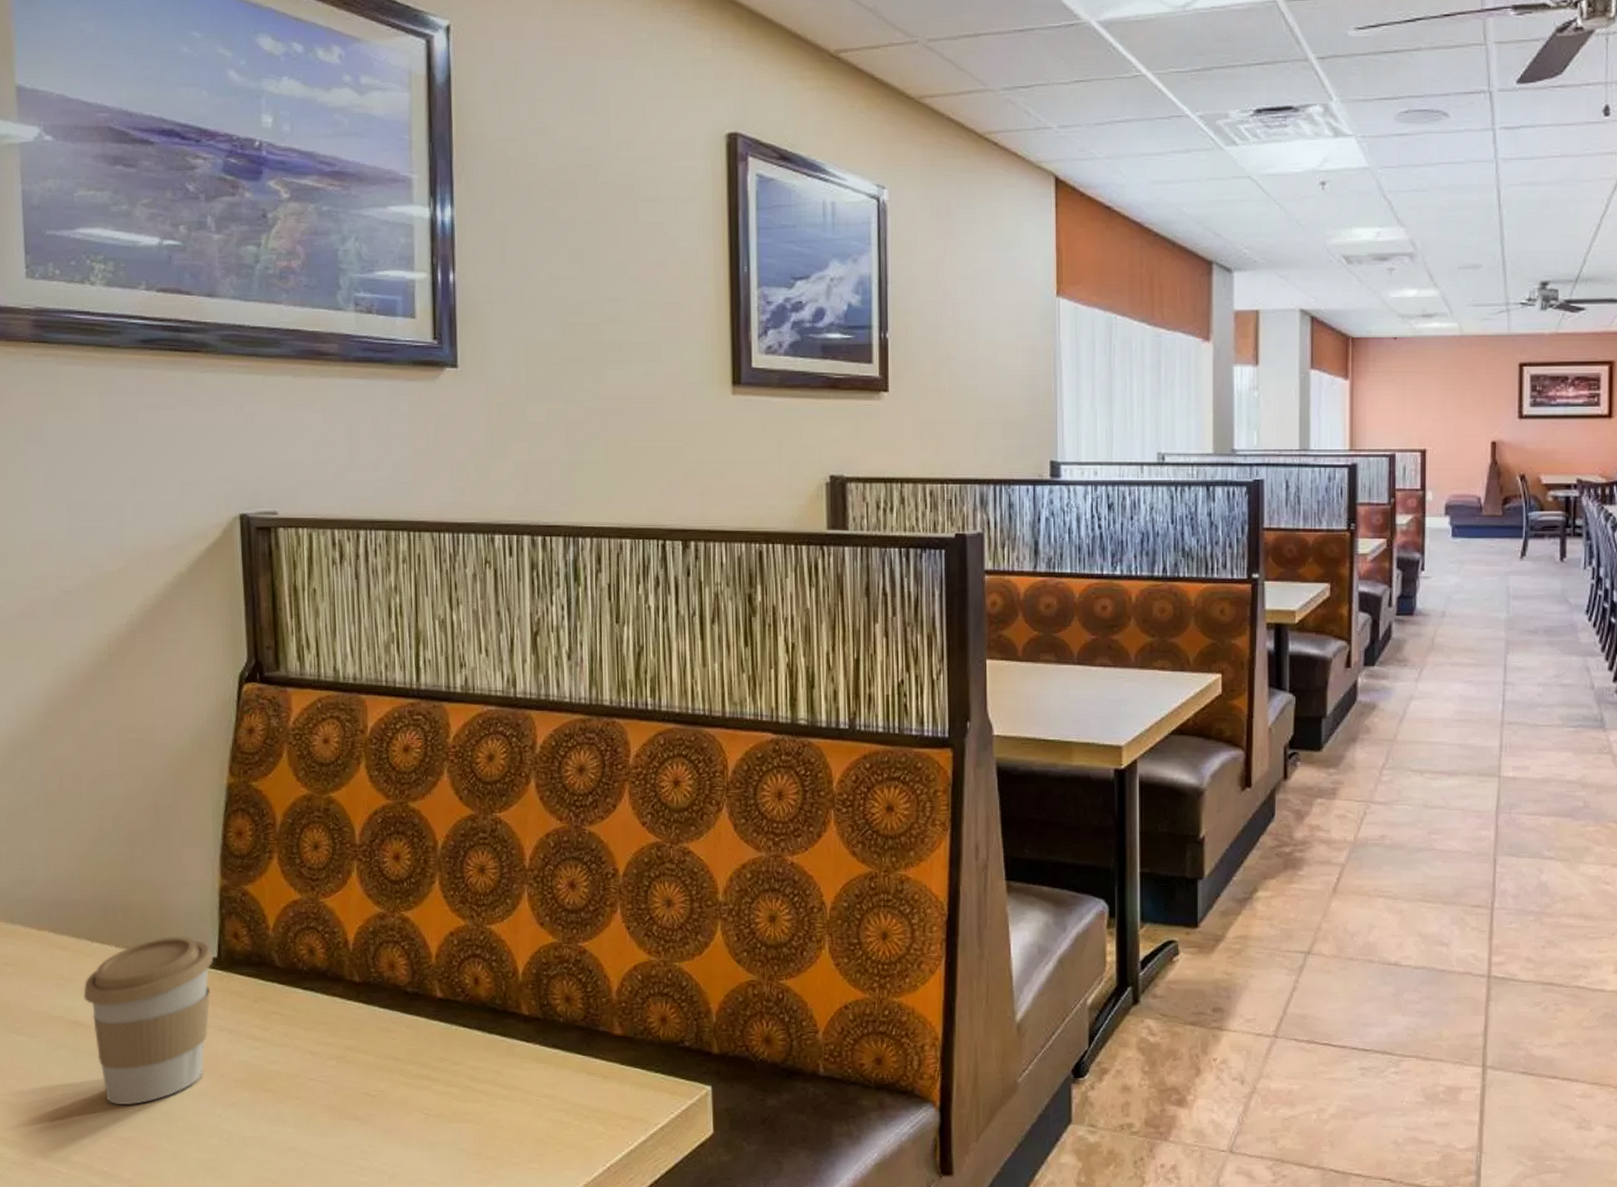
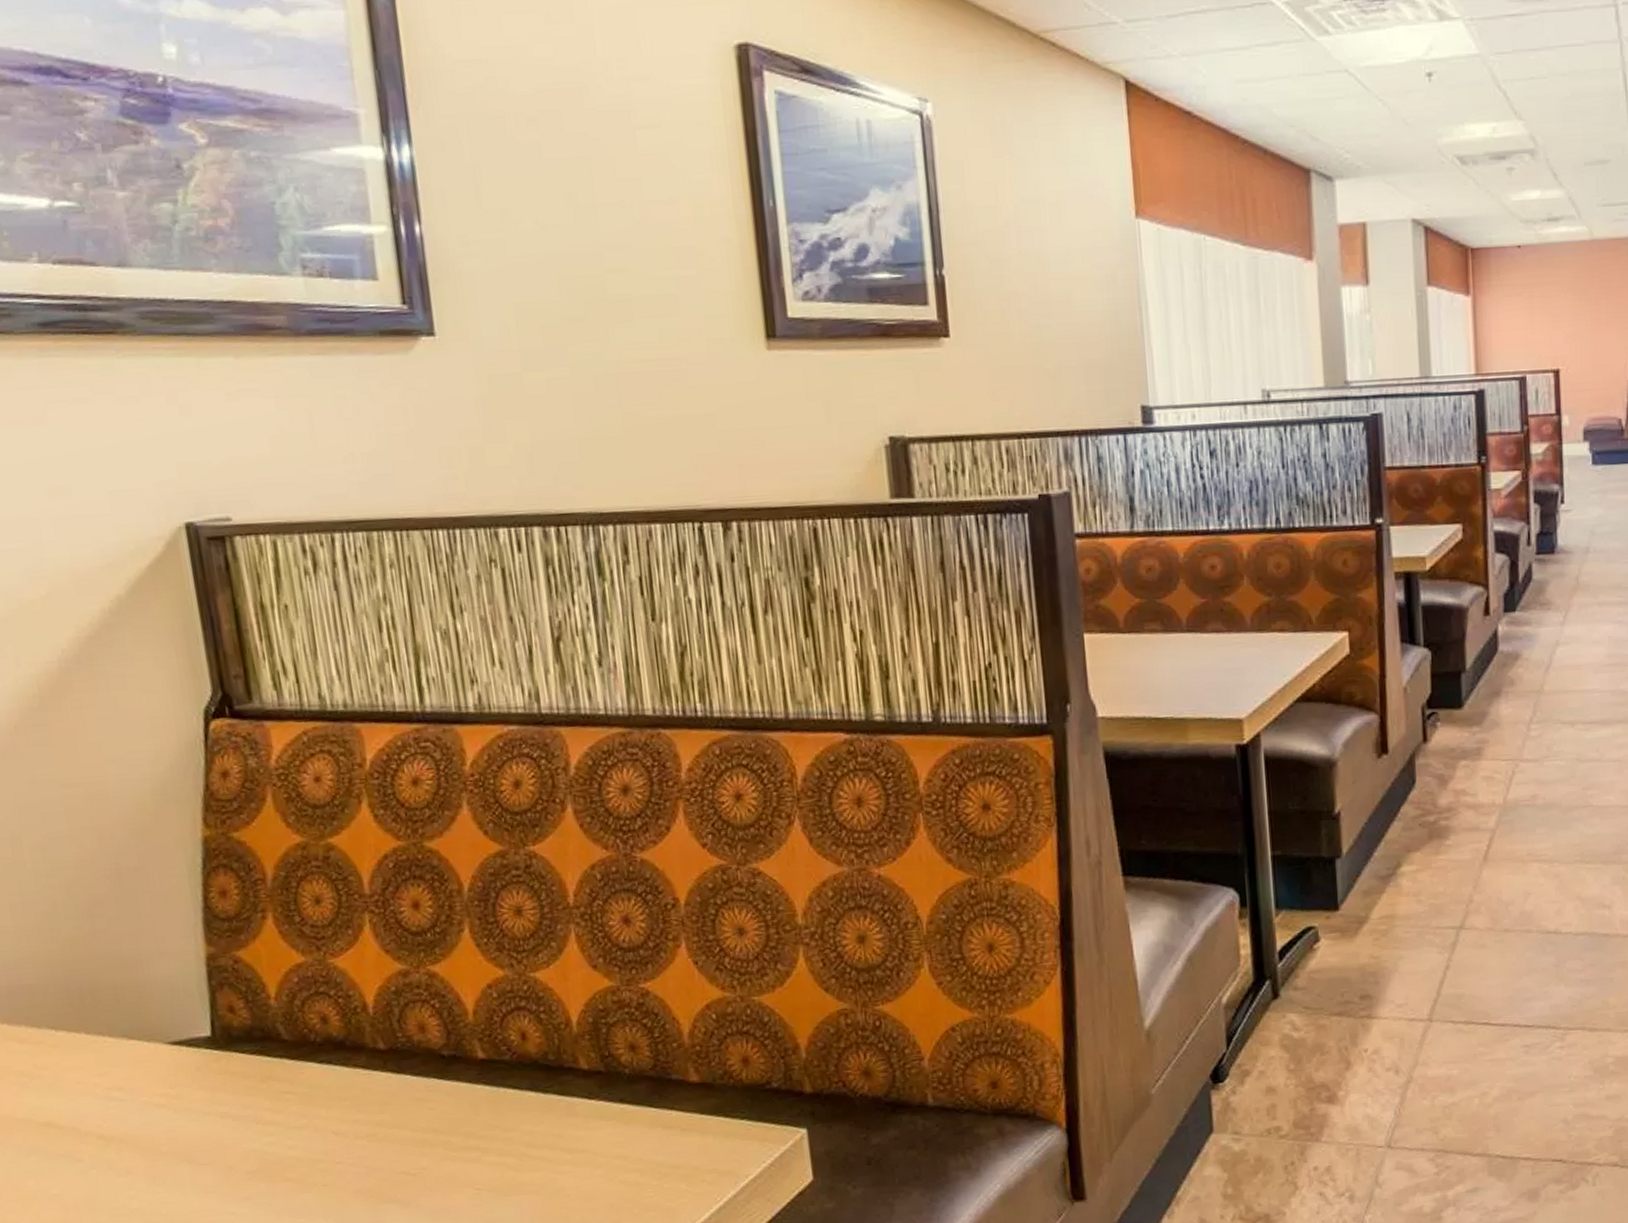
coffee cup: present [83,935,214,1106] -> none [51,1015,209,1212]

